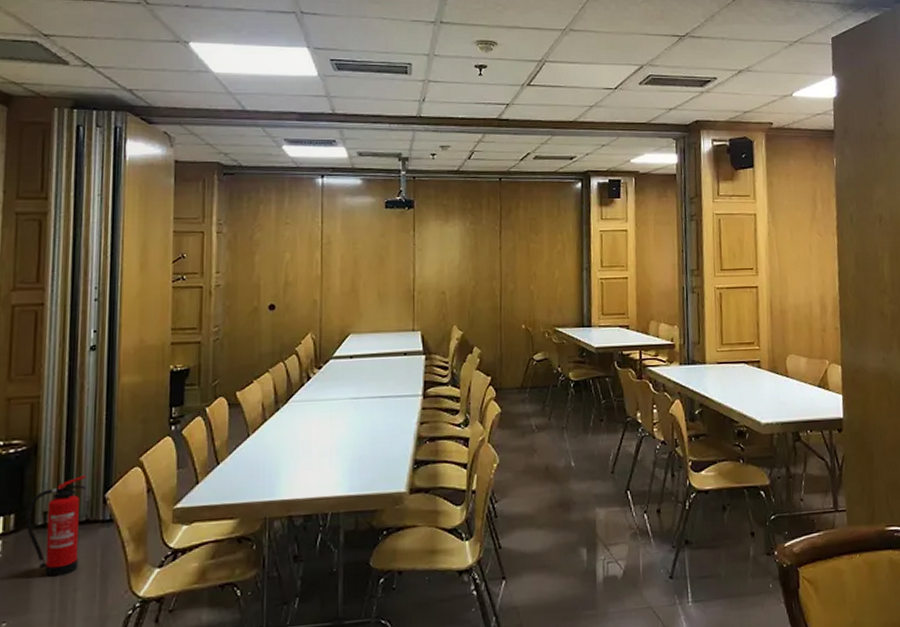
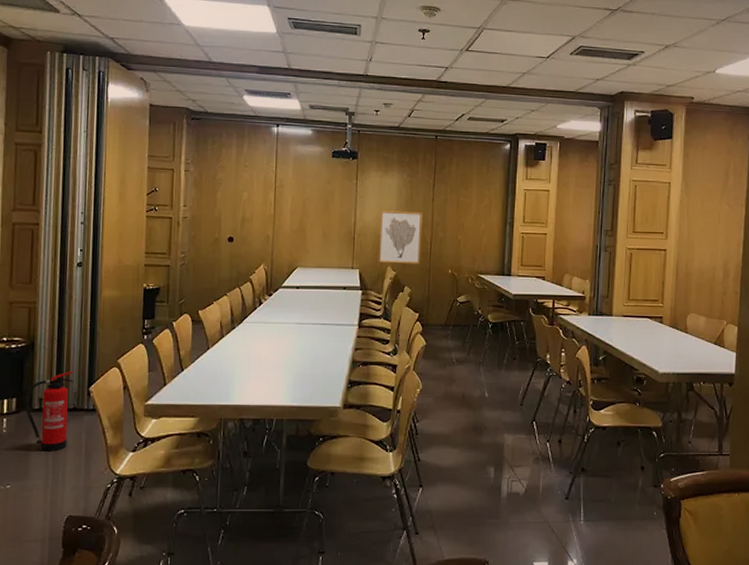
wall art: none [441,262,491,323] -> present [378,211,422,264]

